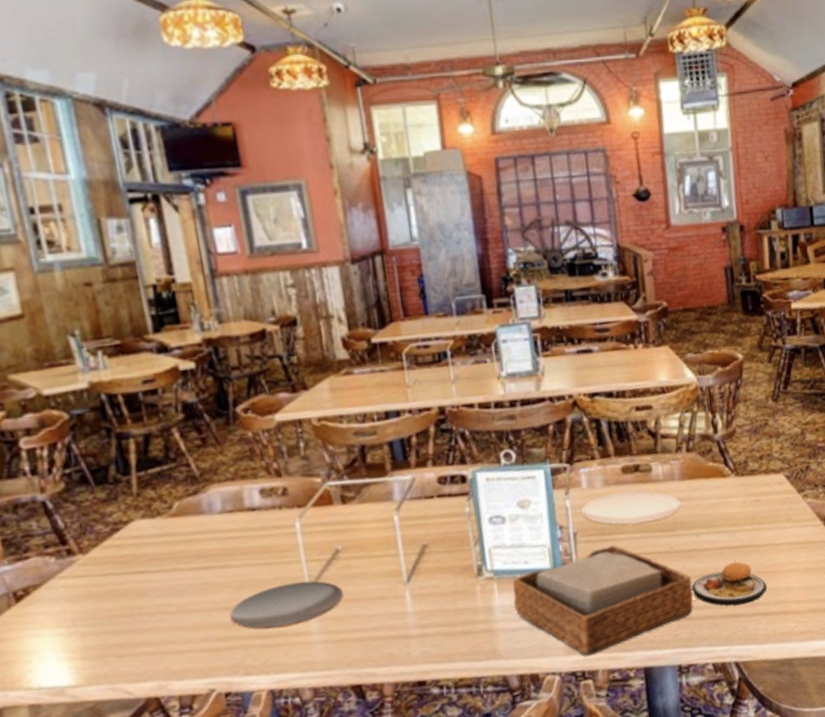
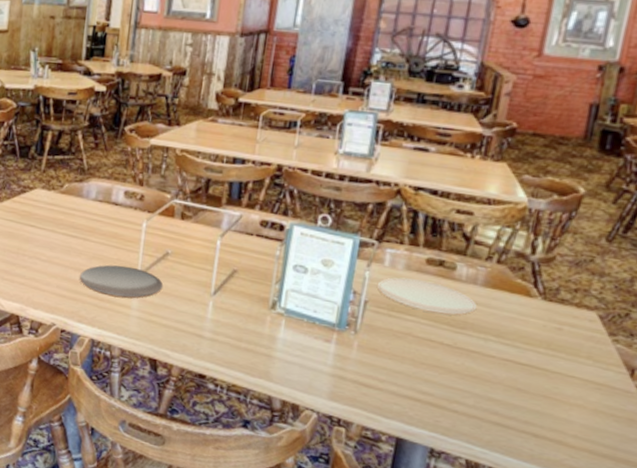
napkin holder: present [512,544,694,656] -> none [294,320,467,409]
burger: present [691,560,768,606] -> none [464,375,546,420]

